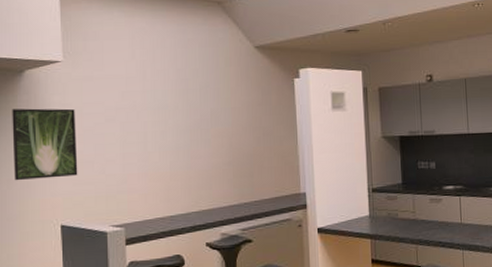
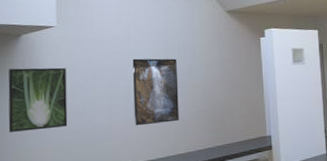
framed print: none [148,100,201,177] -> present [132,58,179,126]

